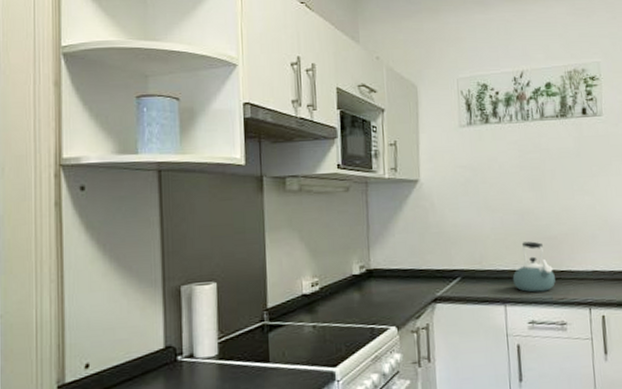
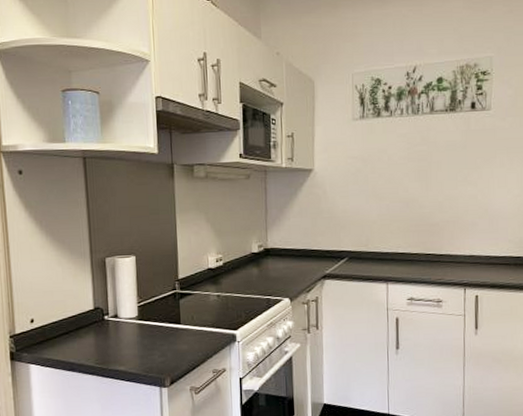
kettle: present [512,241,556,293] -> none [395,227,434,273]

